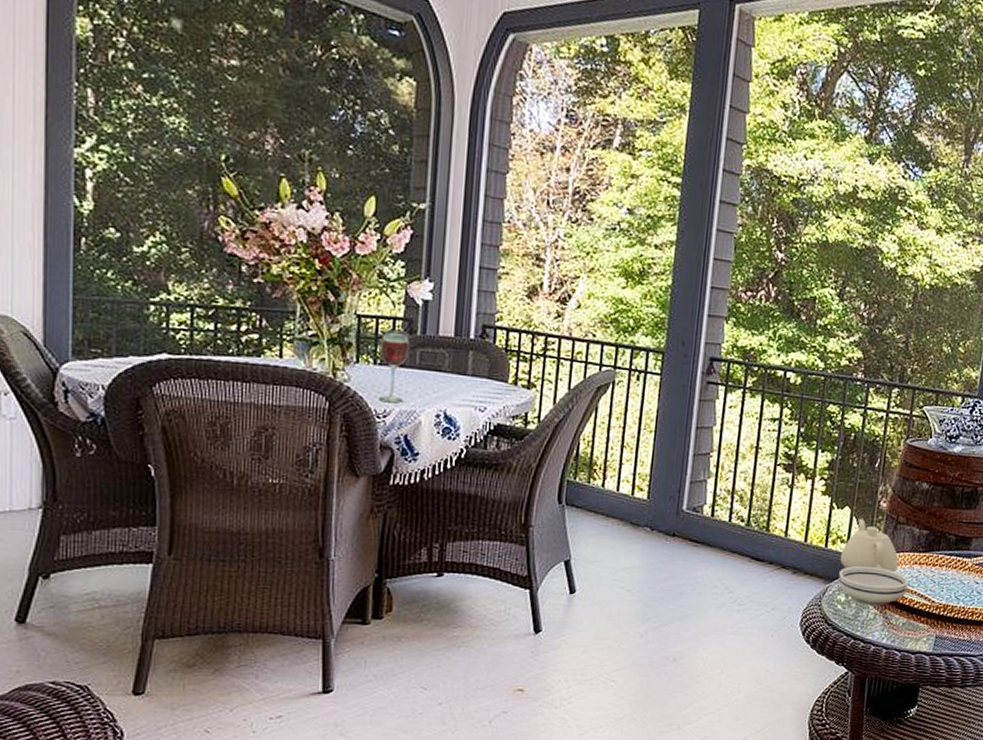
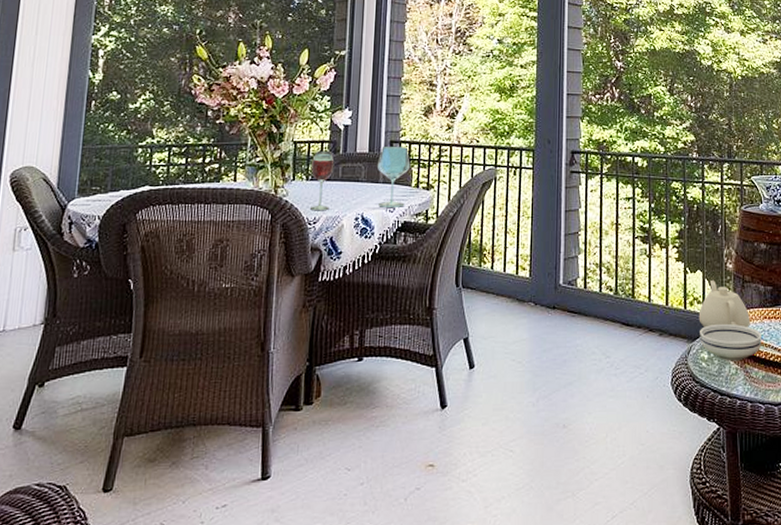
wine glass: none [464,331,508,407] -> present [377,147,411,207]

